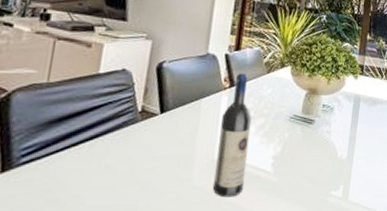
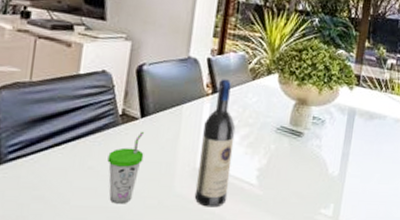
cup: none [126,126,163,201] -> present [107,131,144,204]

